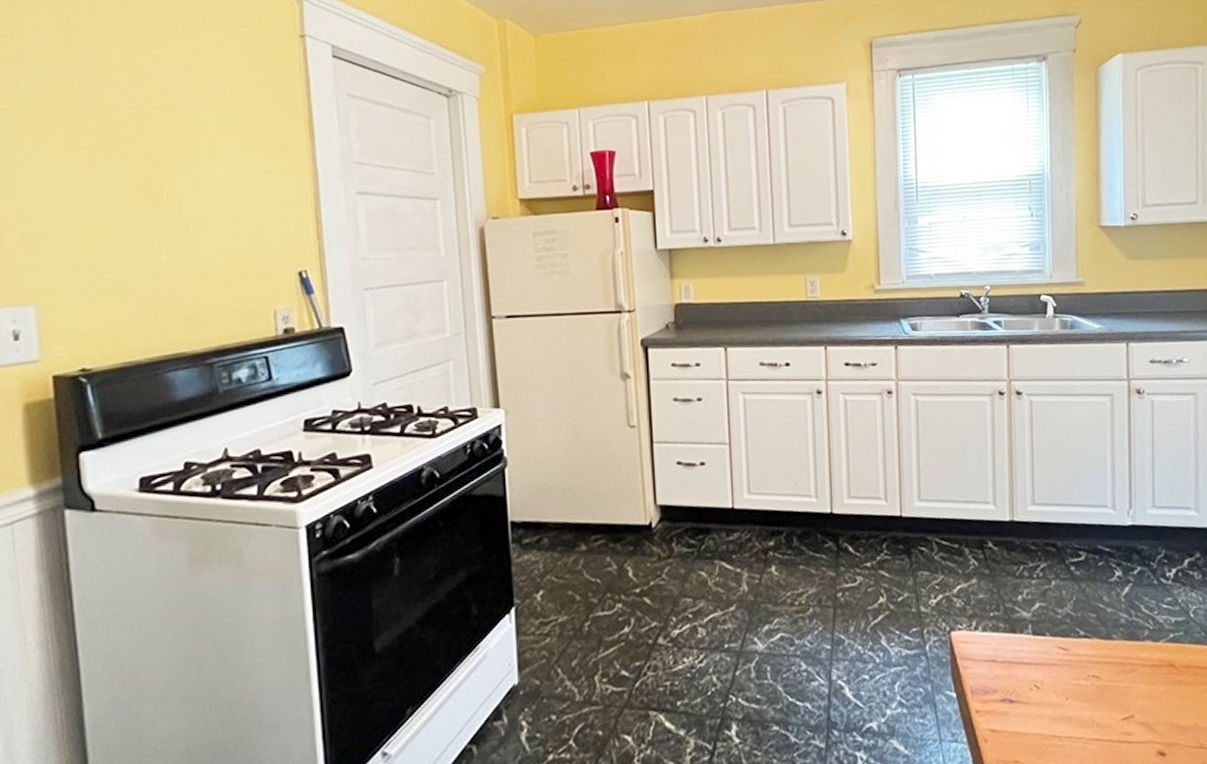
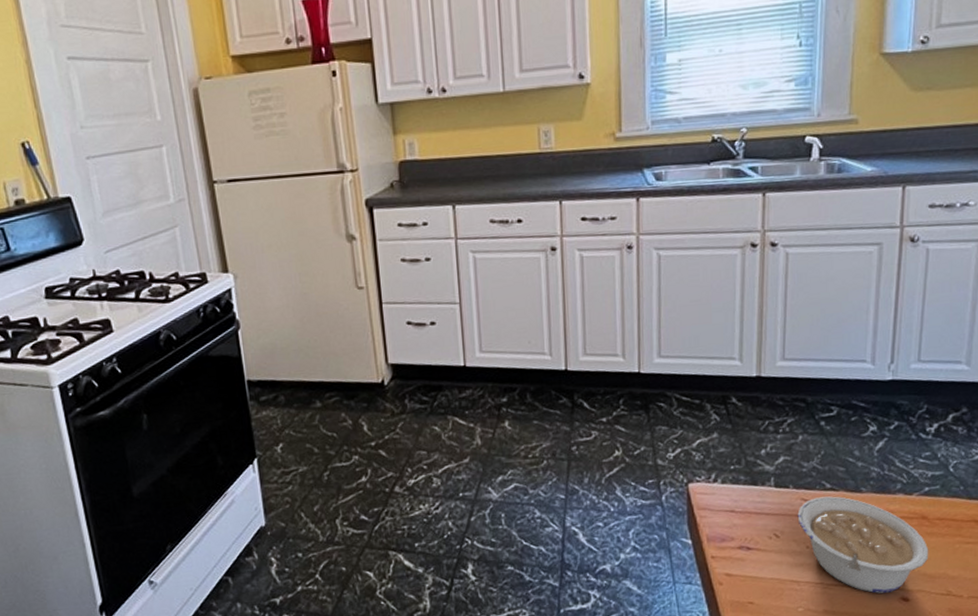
legume: none [1055,644,1180,748] -> present [797,496,929,594]

